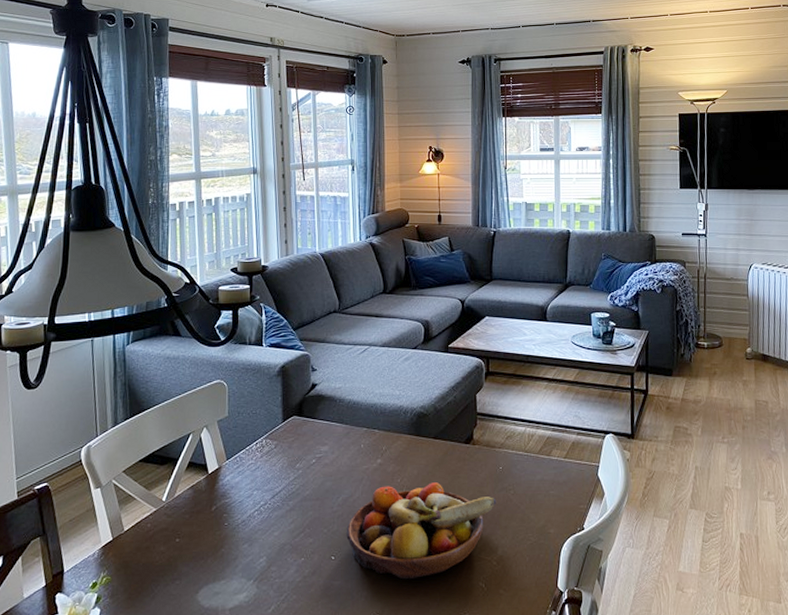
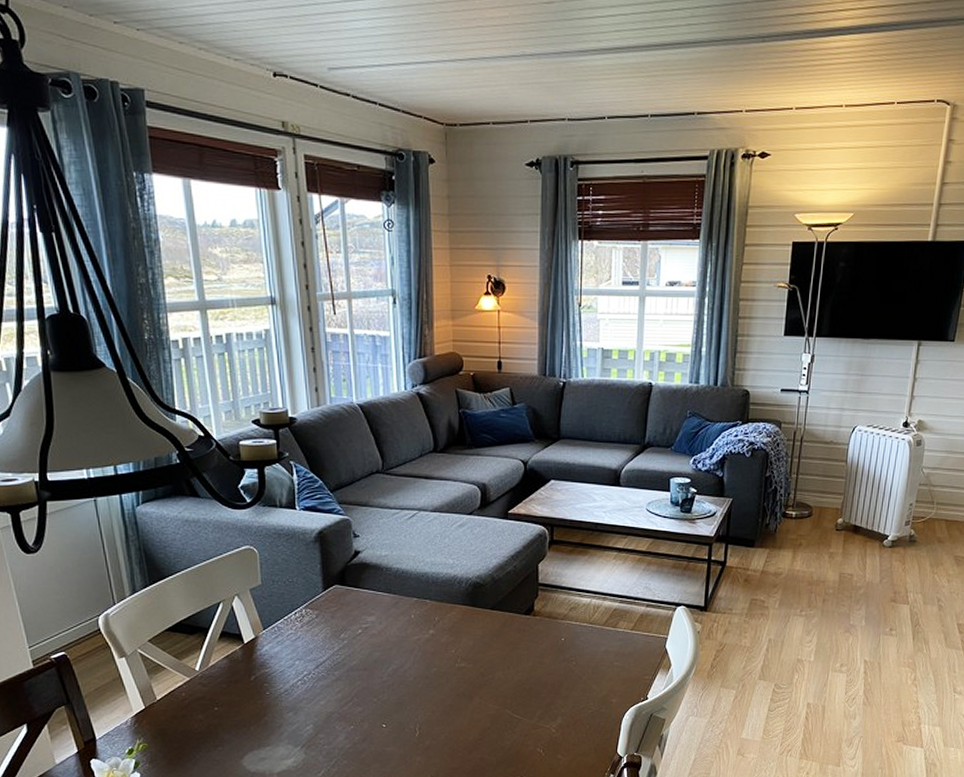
fruit bowl: present [346,482,497,580] -> none [397,653,557,746]

